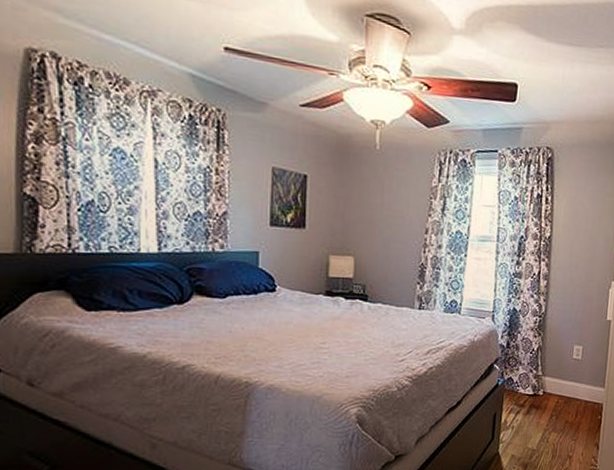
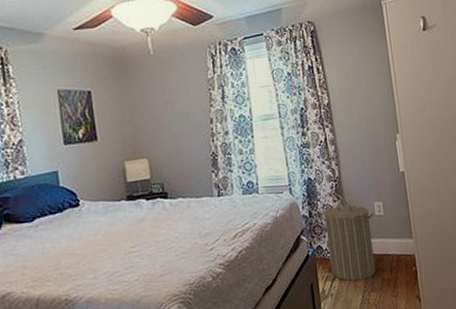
laundry hamper: none [517,338,572,418] -> present [319,201,376,281]

